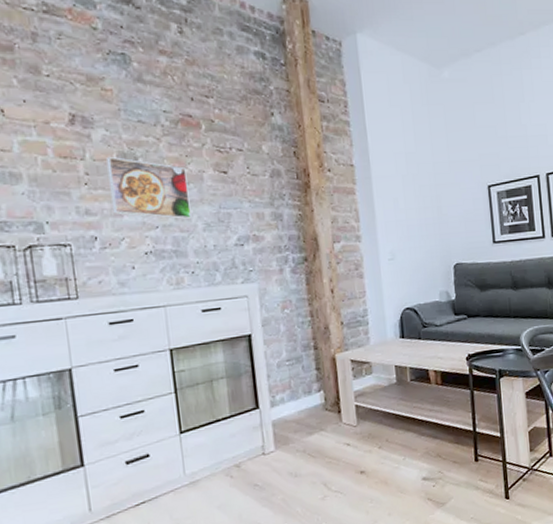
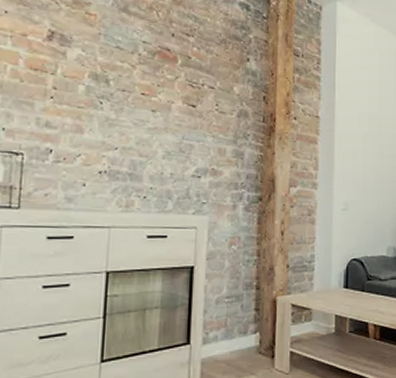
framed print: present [106,156,192,220] -> none [74,74,156,146]

